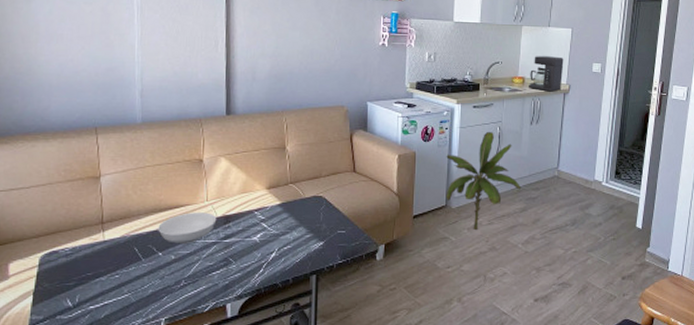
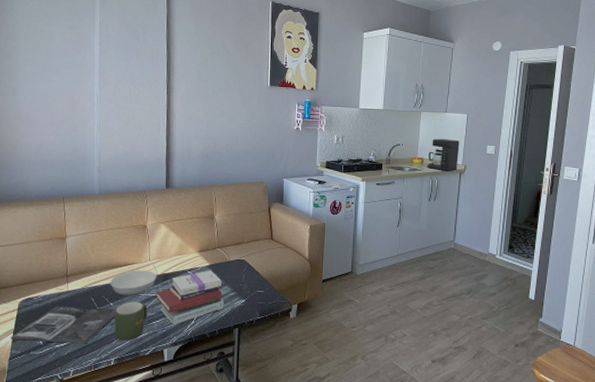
magazine: none [29,258,165,304] -> present [10,305,115,344]
mug: none [163,249,206,298] -> present [114,301,148,342]
books: none [216,209,299,275] -> present [156,270,224,325]
plant: present [445,131,522,230] -> none [351,206,420,294]

